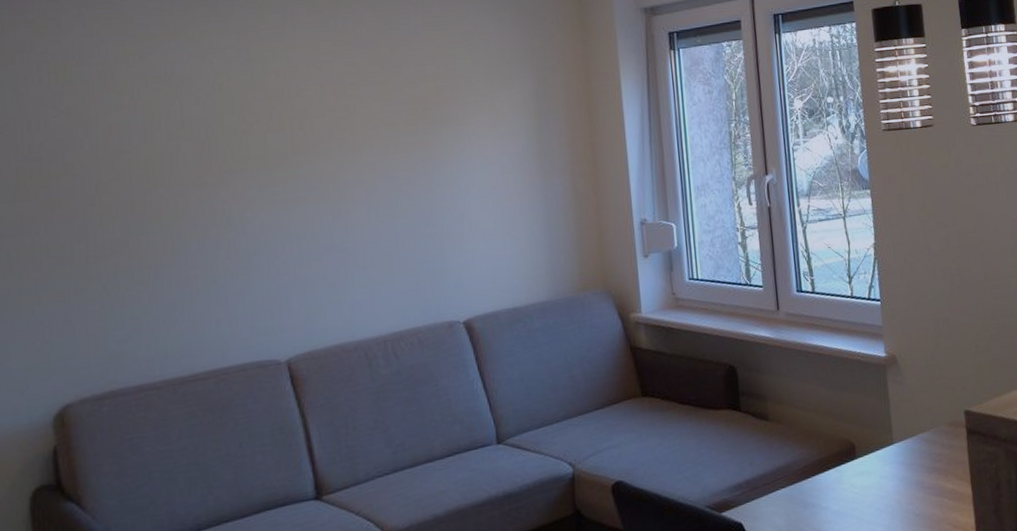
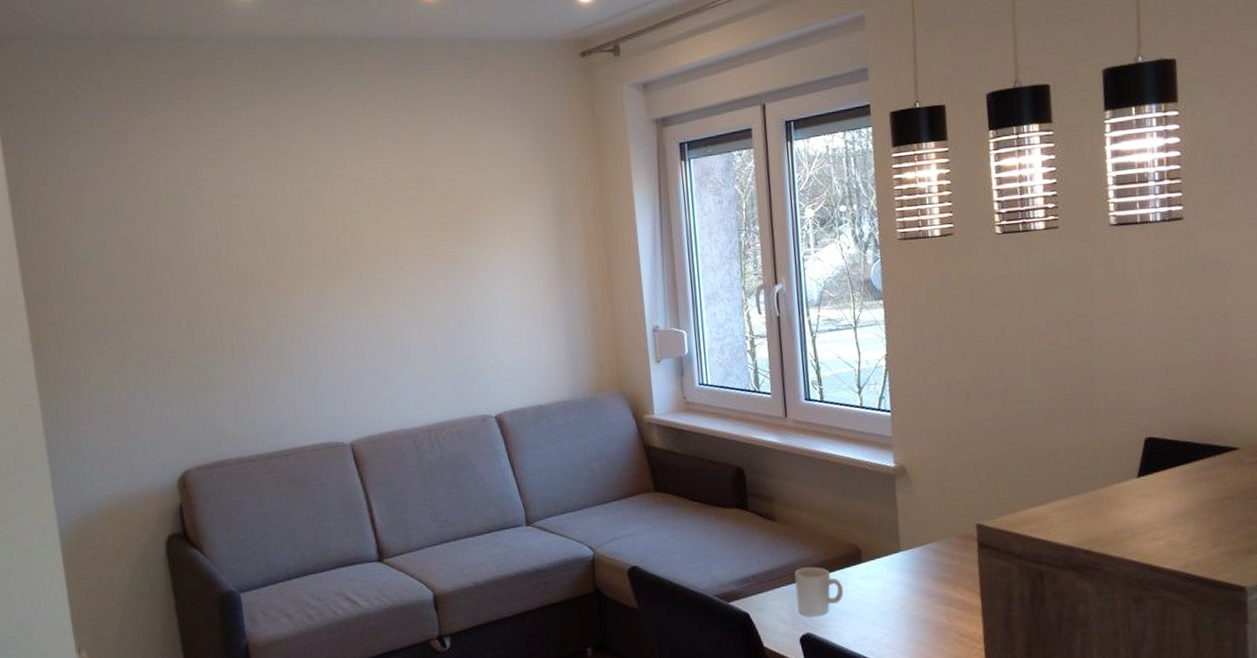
mug: none [789,466,839,522] -> present [794,567,843,618]

